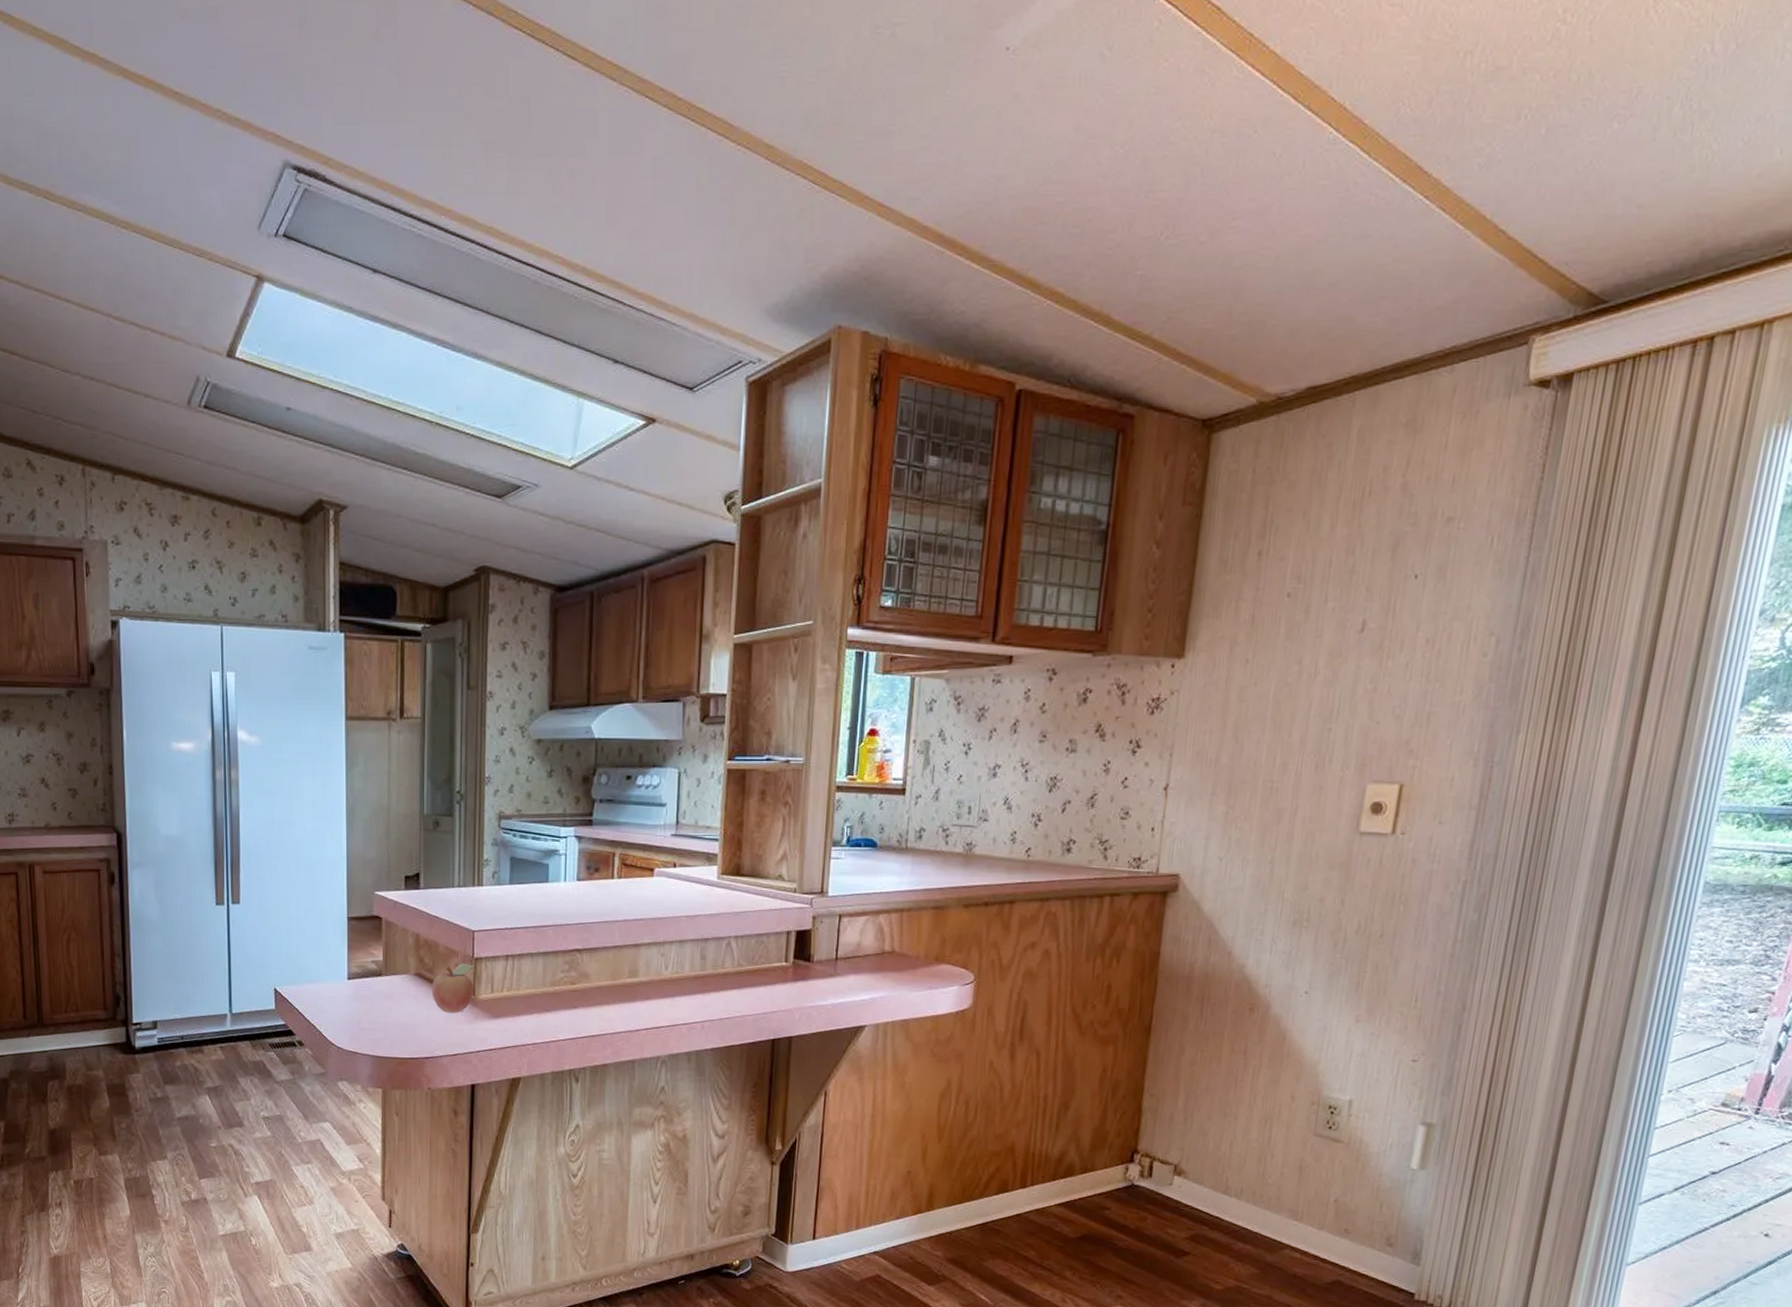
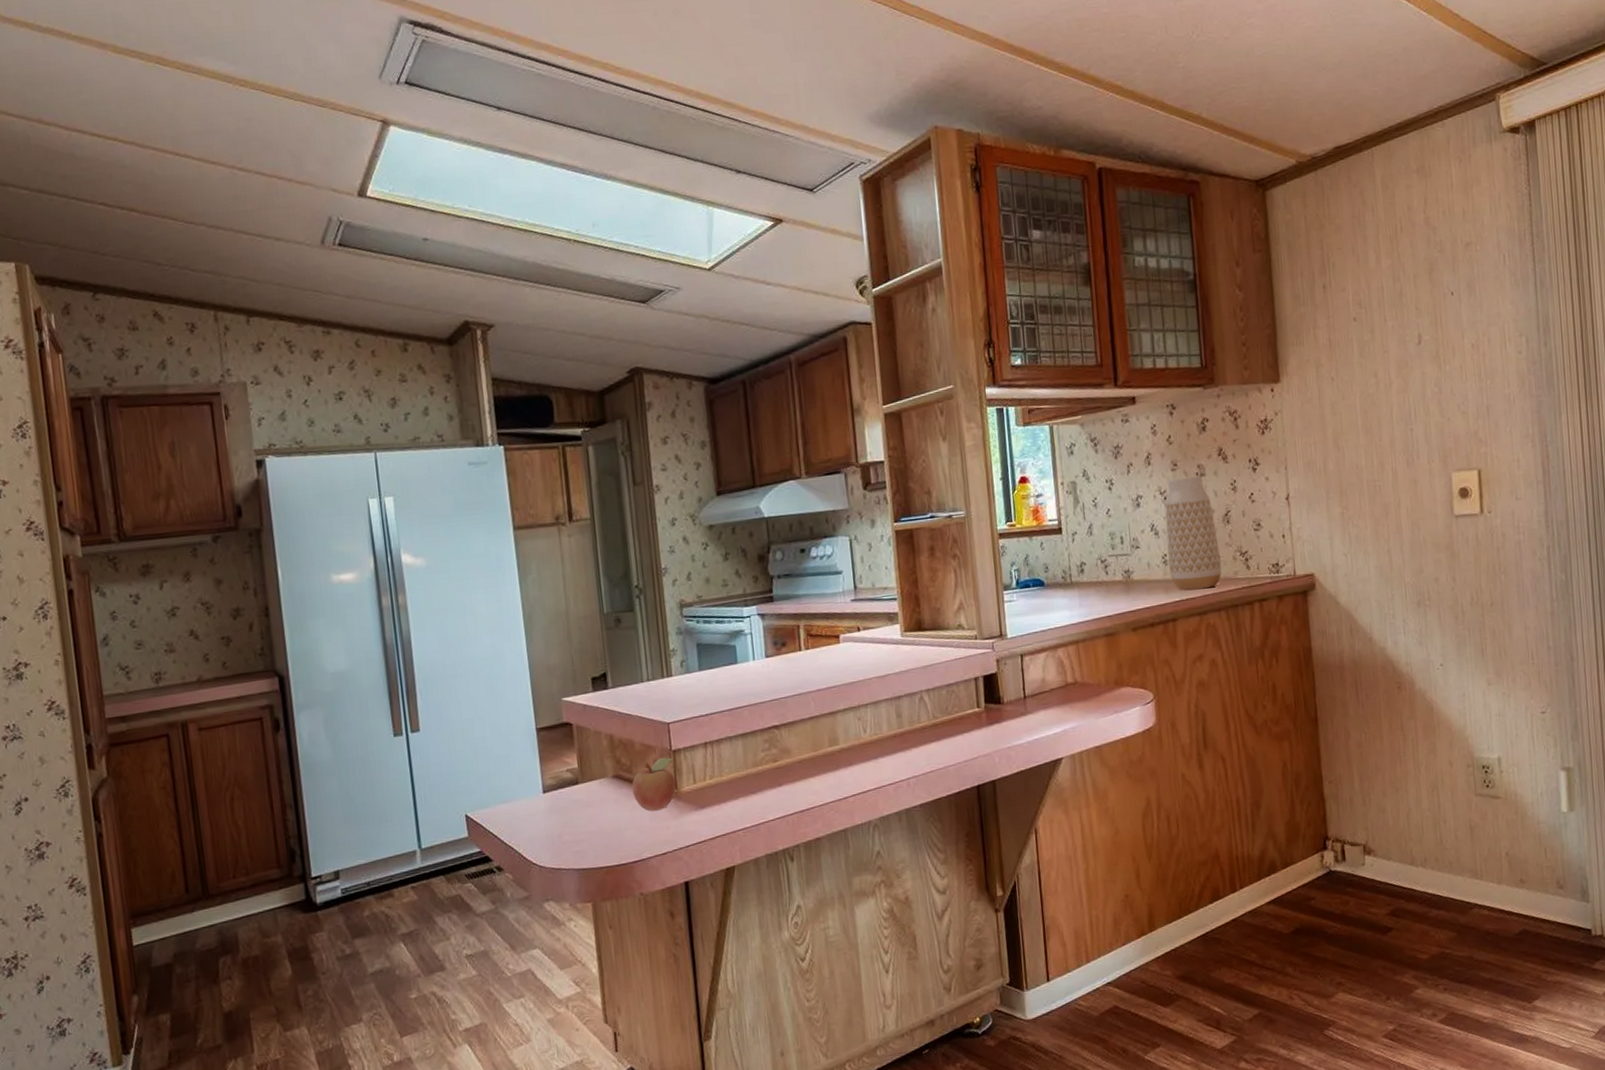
vase: none [1016,751,1078,874] -> present [1164,476,1222,590]

